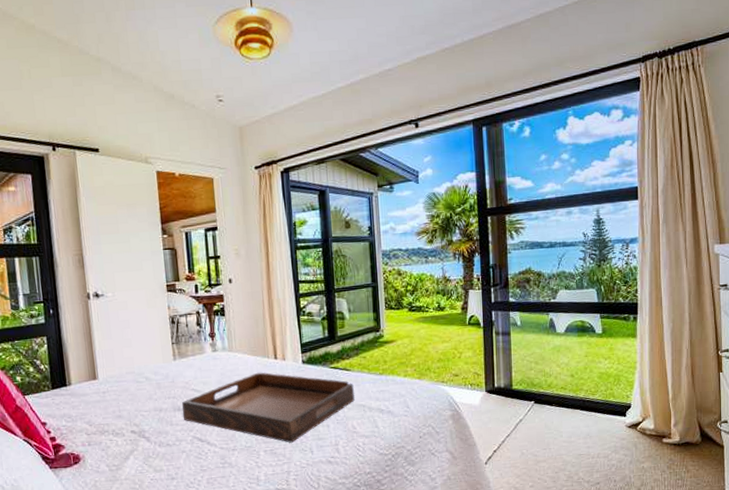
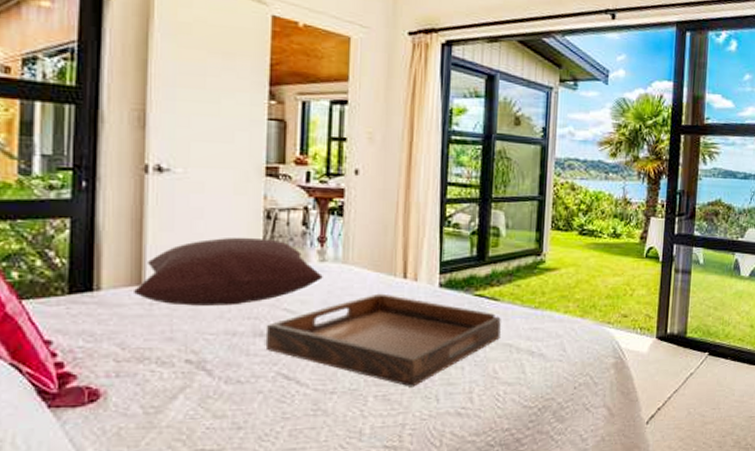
cushion: none [92,338,216,392] -> present [134,237,323,306]

